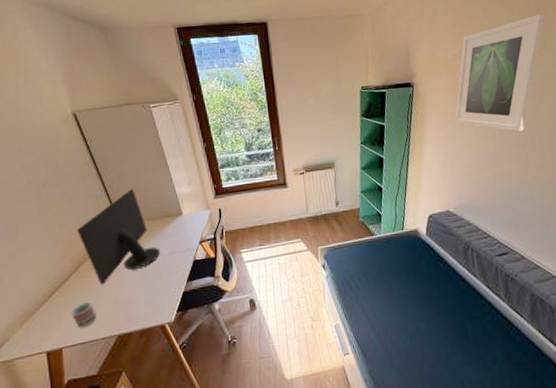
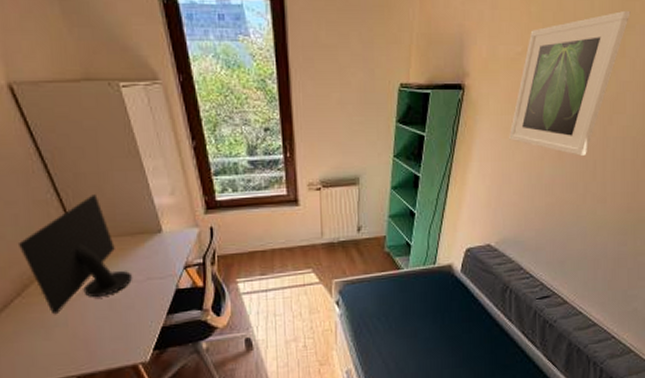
cup: present [72,302,97,328] -> none [14,335,48,366]

